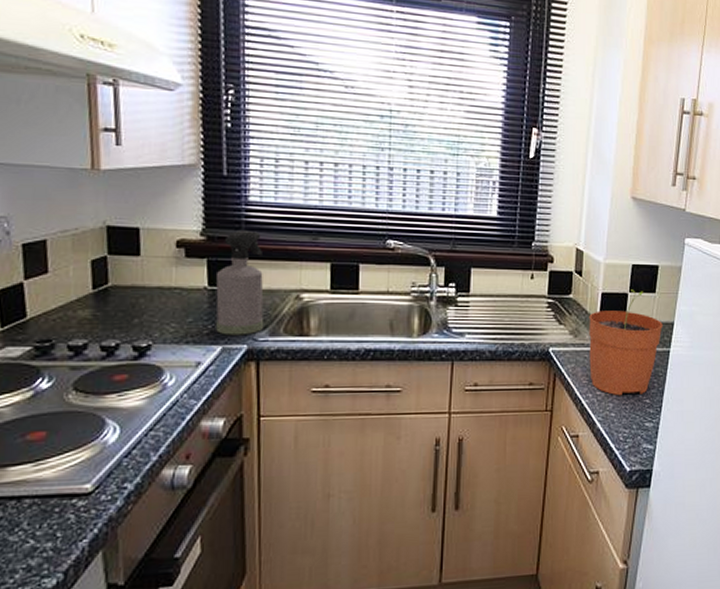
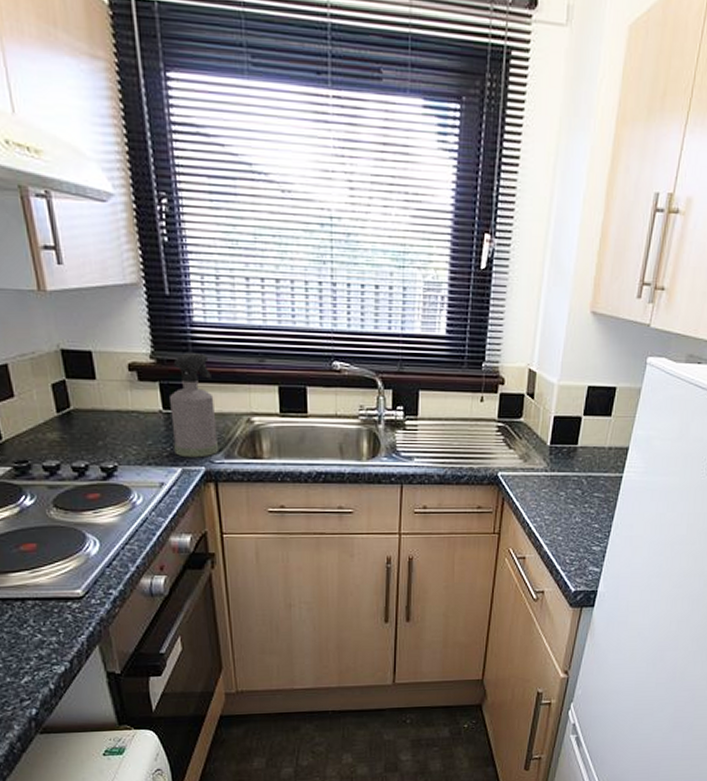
plant pot: present [589,289,663,396] -> none [538,413,617,521]

